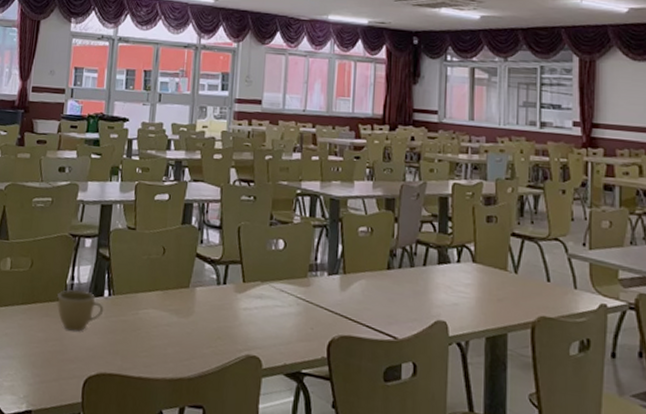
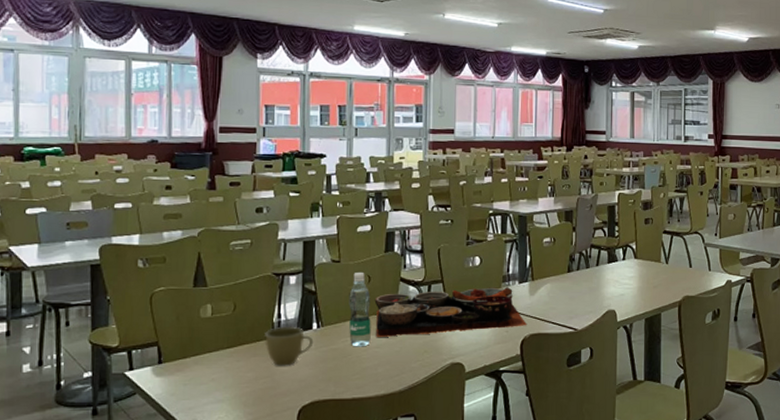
bottle: none [139,242,165,323] -> present [349,271,371,347]
food tray: none [167,268,337,326] -> present [374,287,528,337]

